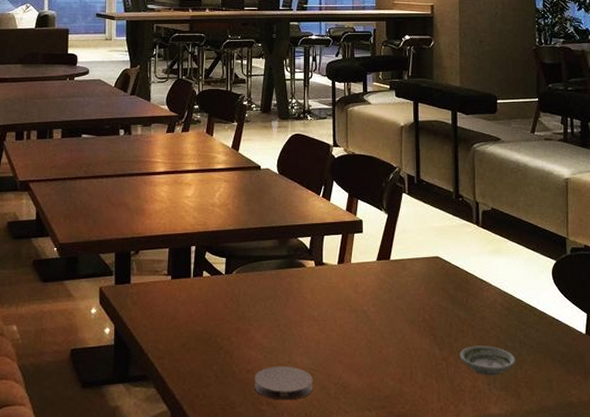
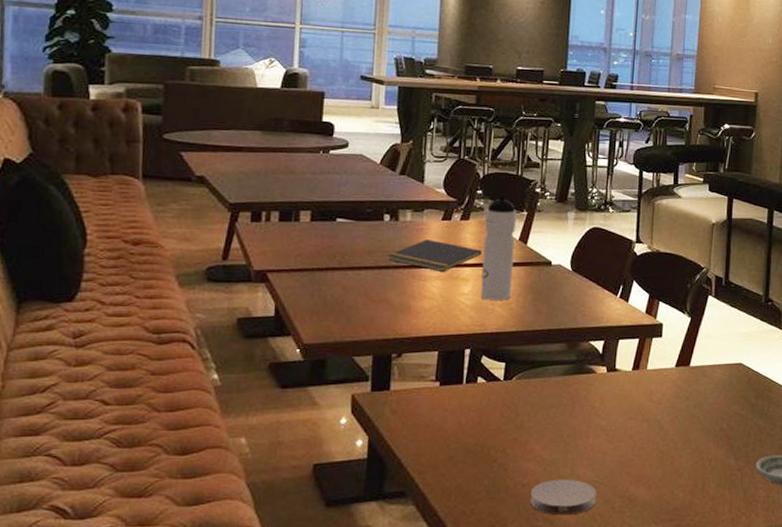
notepad: none [123,150,201,179] -> present [387,239,482,273]
water bottle: none [202,109,228,202] -> present [480,196,517,301]

